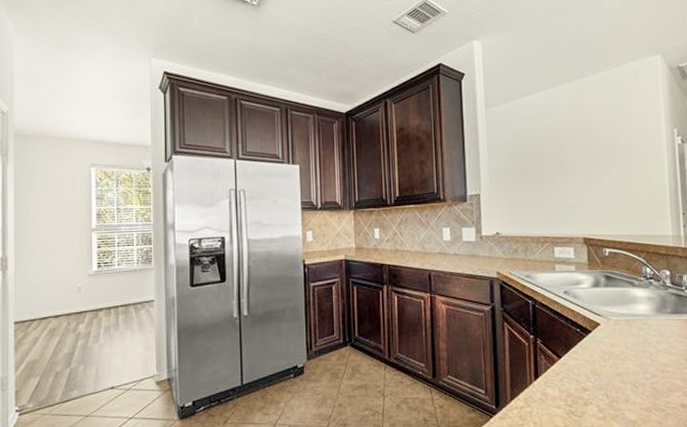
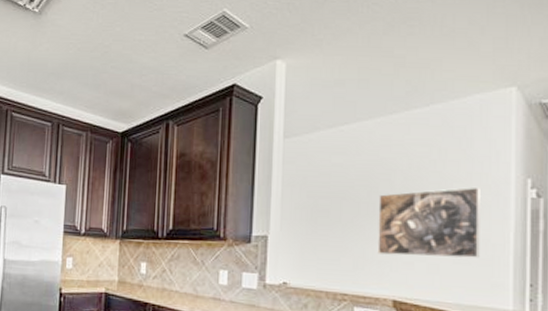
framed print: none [565,138,645,201] -> present [377,187,480,258]

